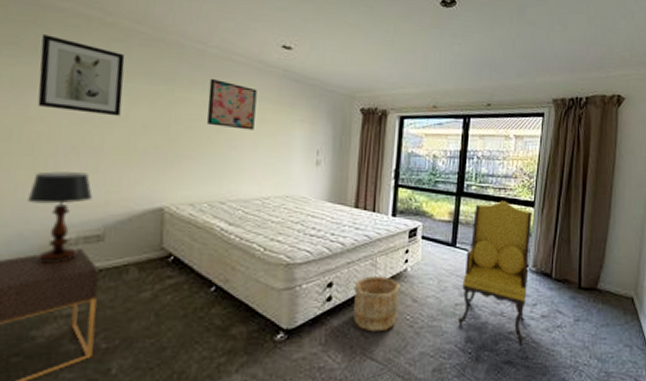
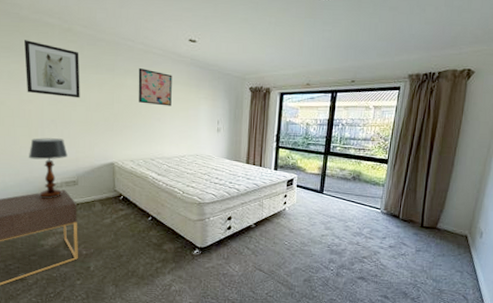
wooden bucket: present [353,276,400,332] -> none [246,213,280,252]
armchair: present [458,201,532,344] -> none [324,159,386,266]

